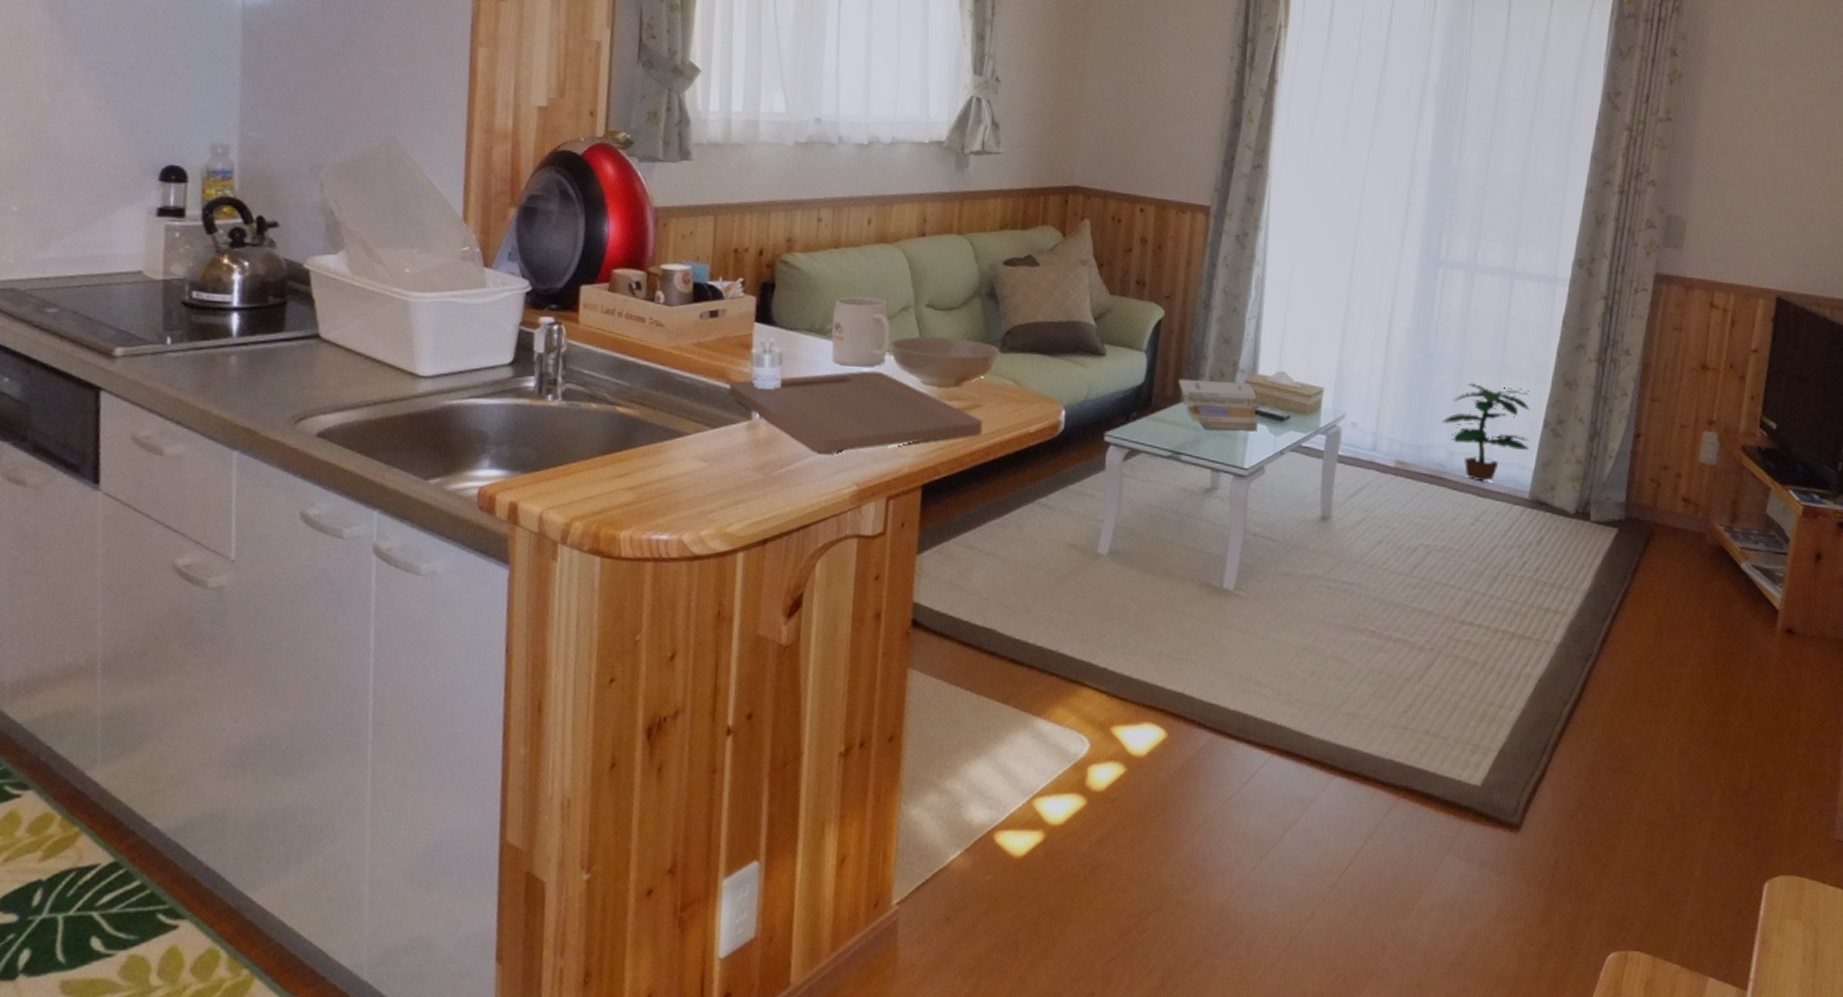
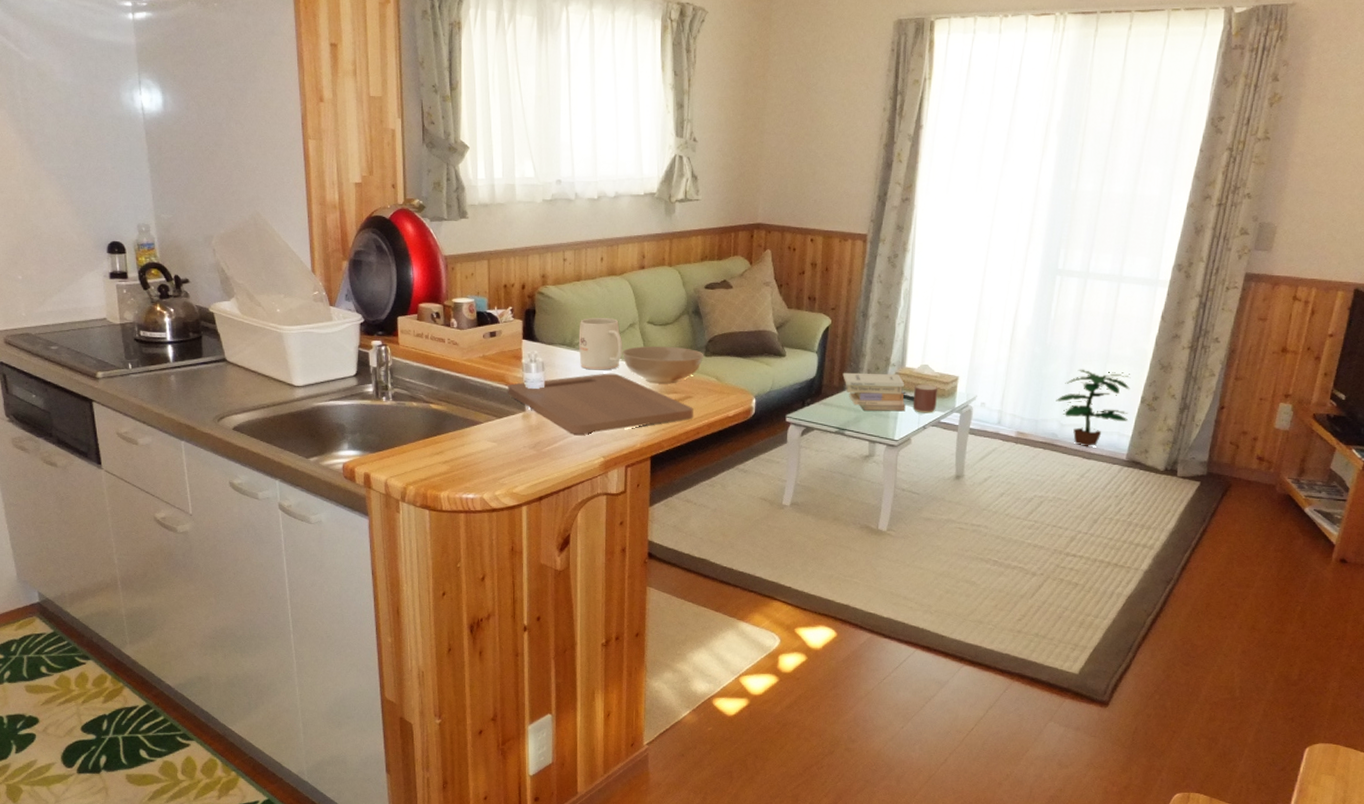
mug: none [1267,397,1299,435] -> present [913,385,938,413]

